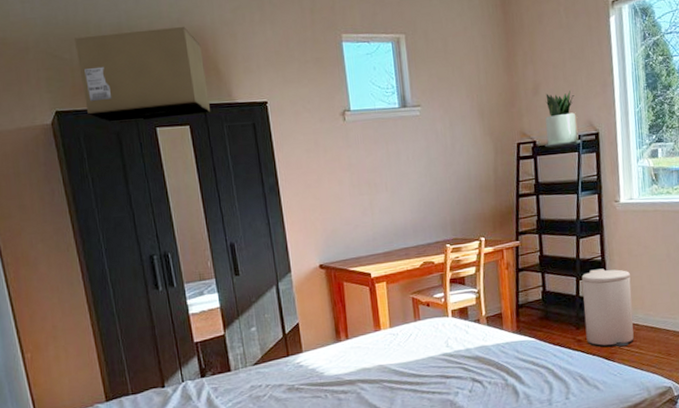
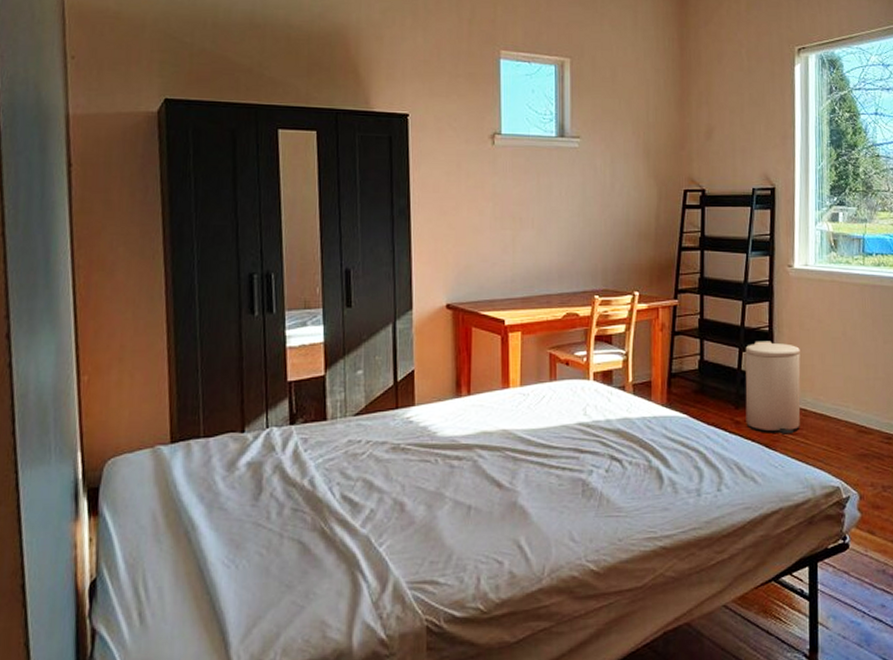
box: present [75,26,211,123] -> none [199,20,344,120]
planter: present [544,91,581,148] -> none [714,139,755,199]

